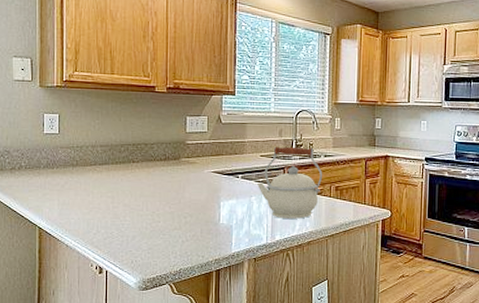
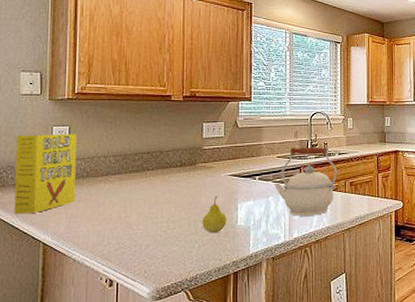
cereal box: none [12,120,66,199] -> present [14,134,77,215]
fruit: none [186,192,210,230] -> present [202,196,227,234]

